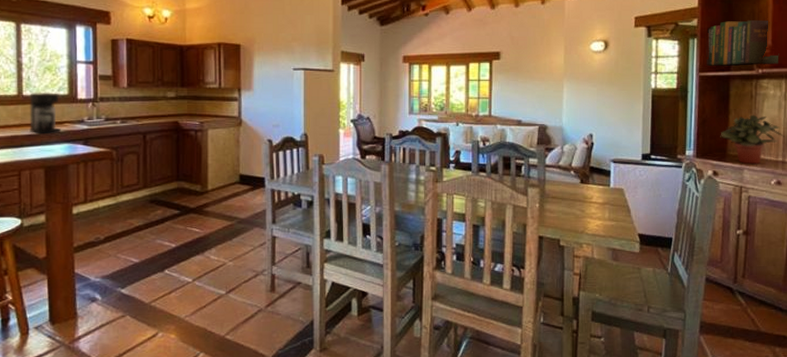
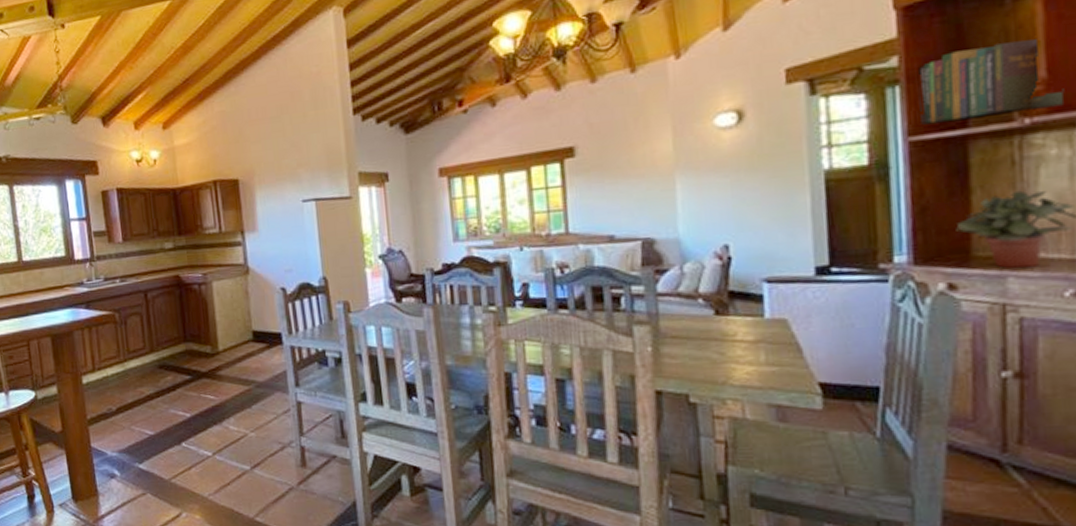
coffee maker: present [29,91,60,135] -> none [29,255,62,302]

